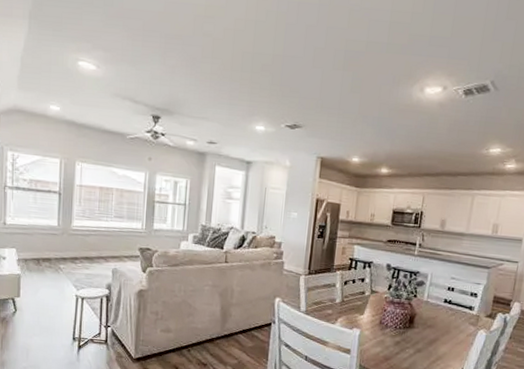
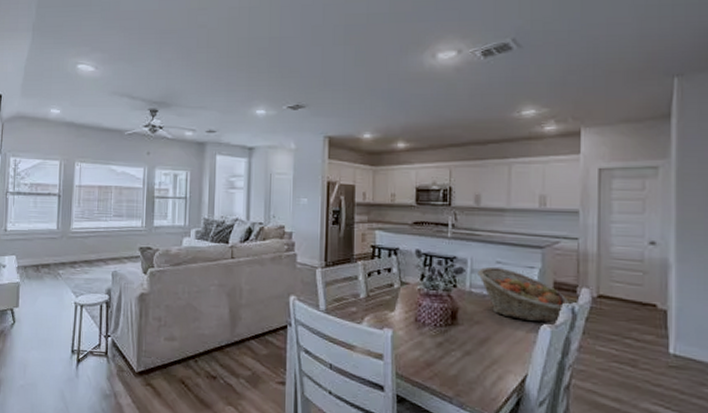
fruit basket: none [435,281,503,329] -> present [478,266,569,323]

